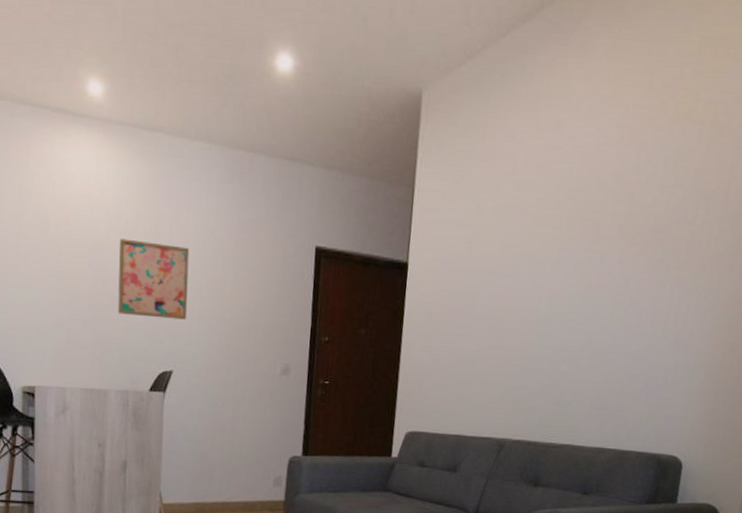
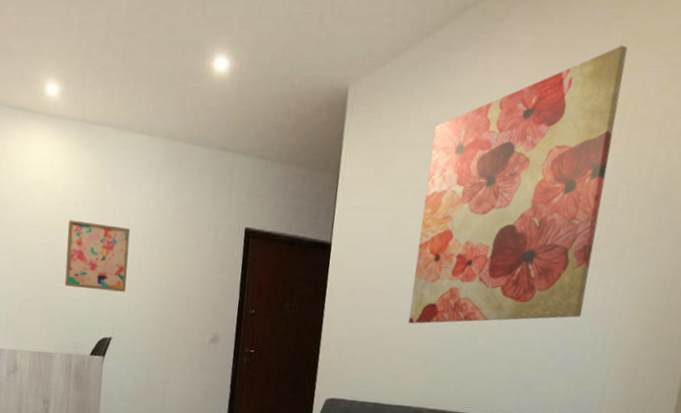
wall art: none [490,50,706,349] -> present [408,45,628,324]

